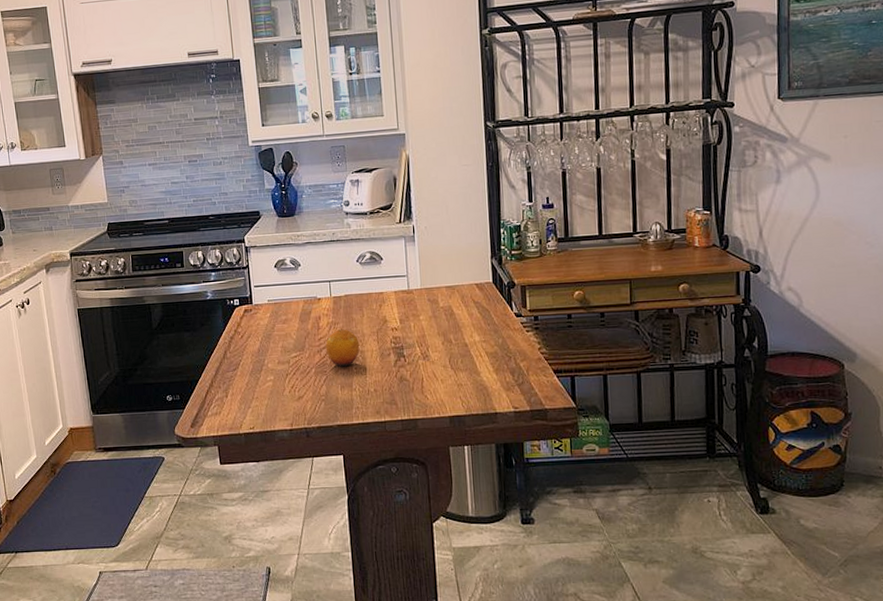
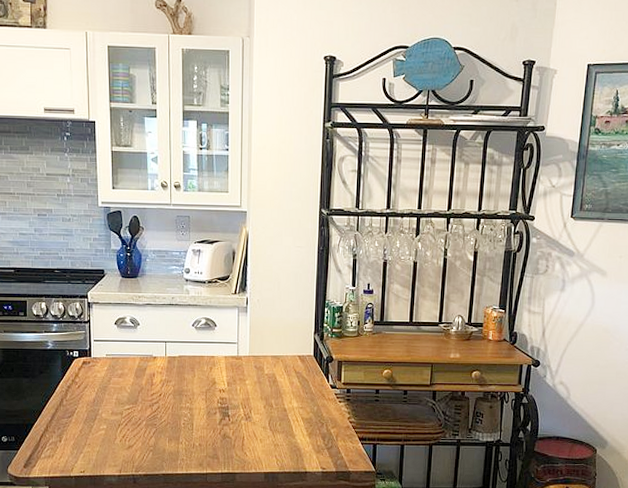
fruit: present [325,329,360,367] -> none [157,387,189,422]

